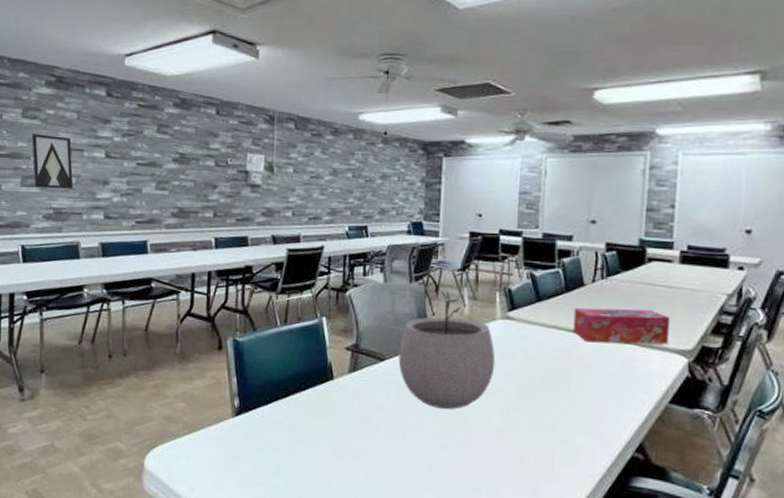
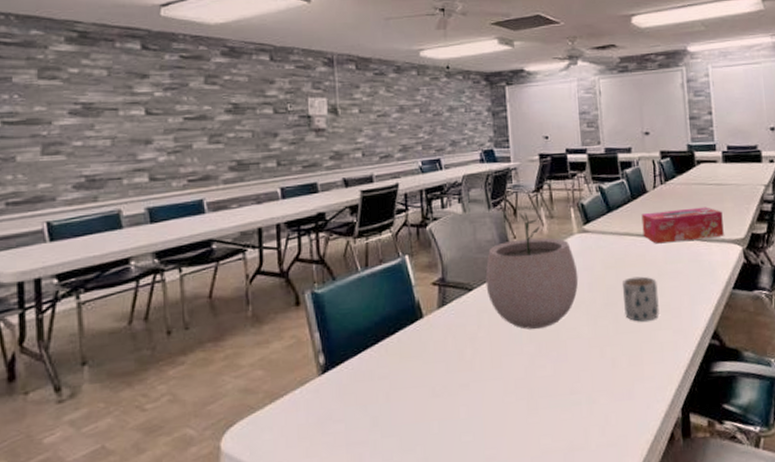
wall art: present [31,134,74,189] -> none [51,95,109,155]
mug: none [541,373,582,421] -> present [622,276,659,322]

